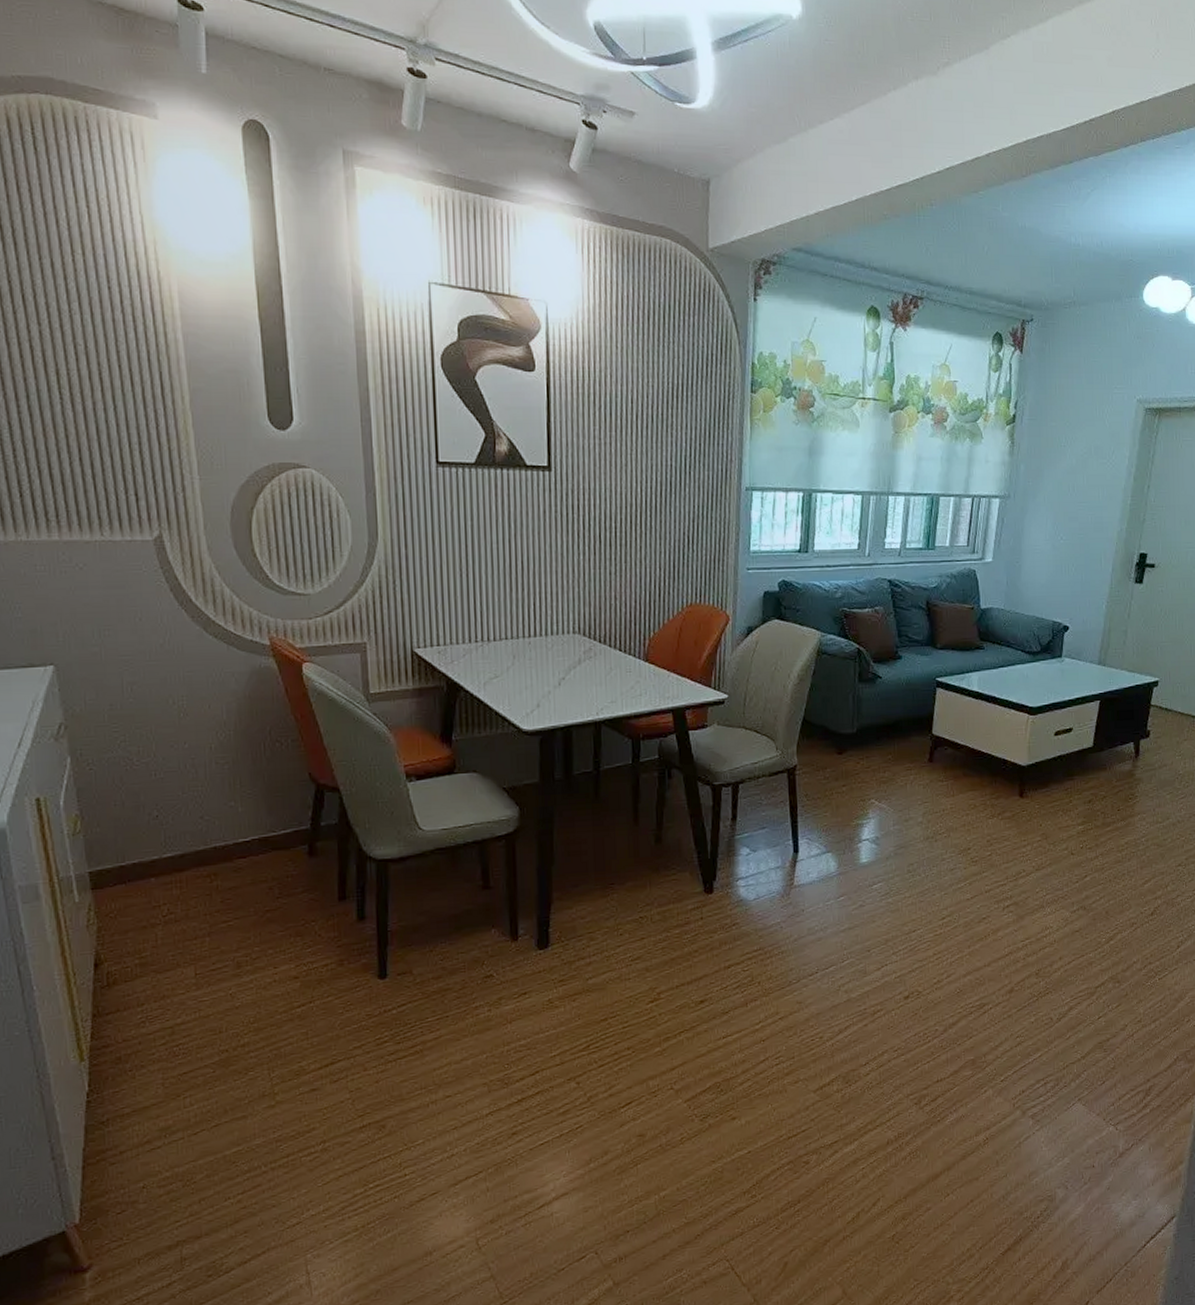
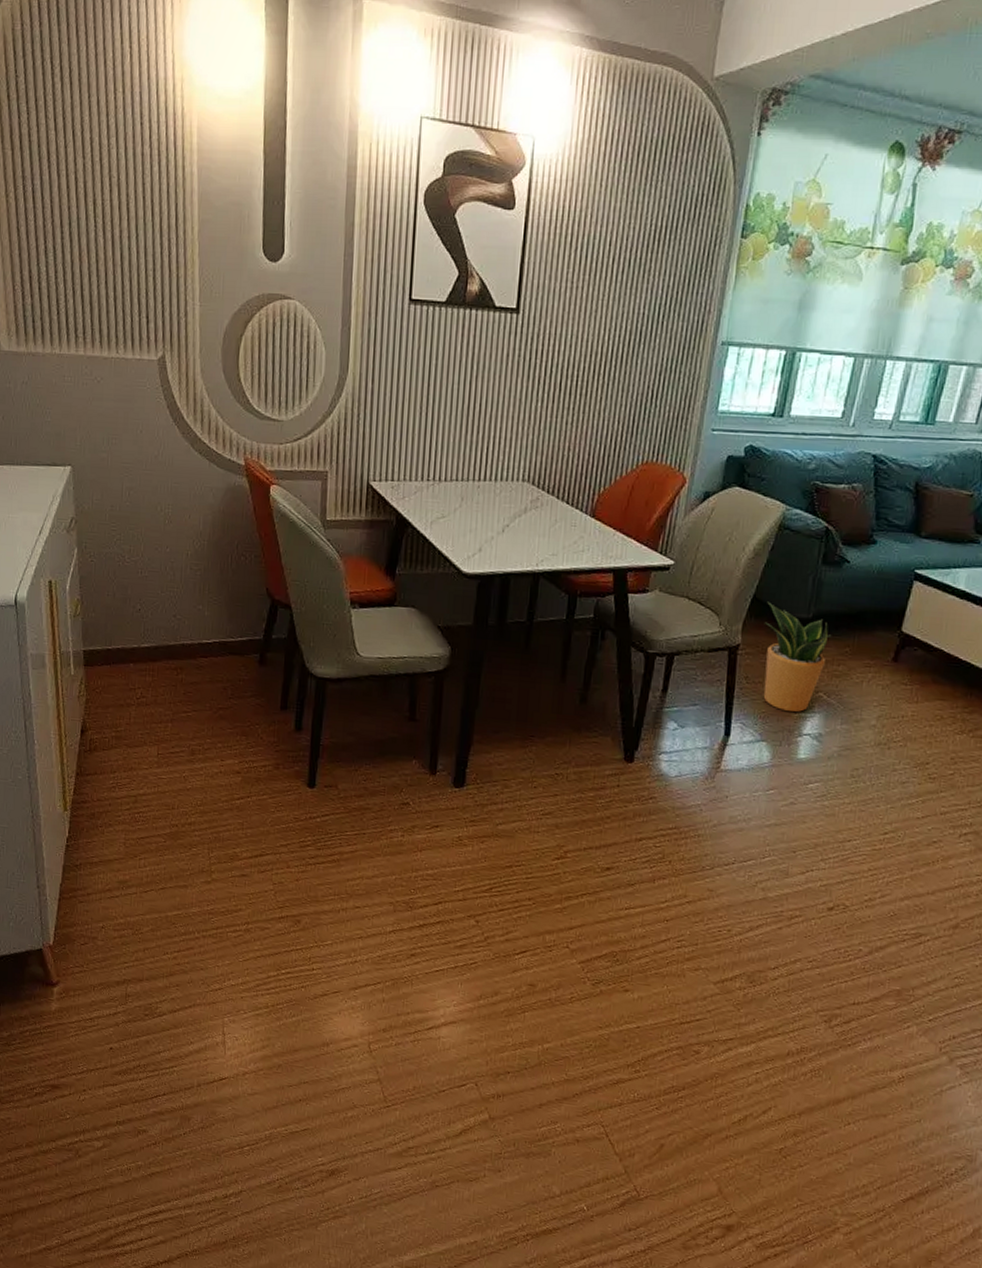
potted plant: none [815,722,875,822] -> present [763,601,832,713]

